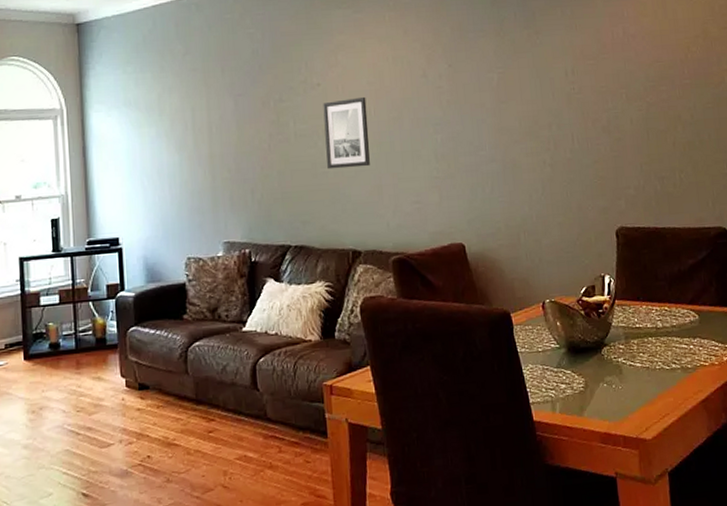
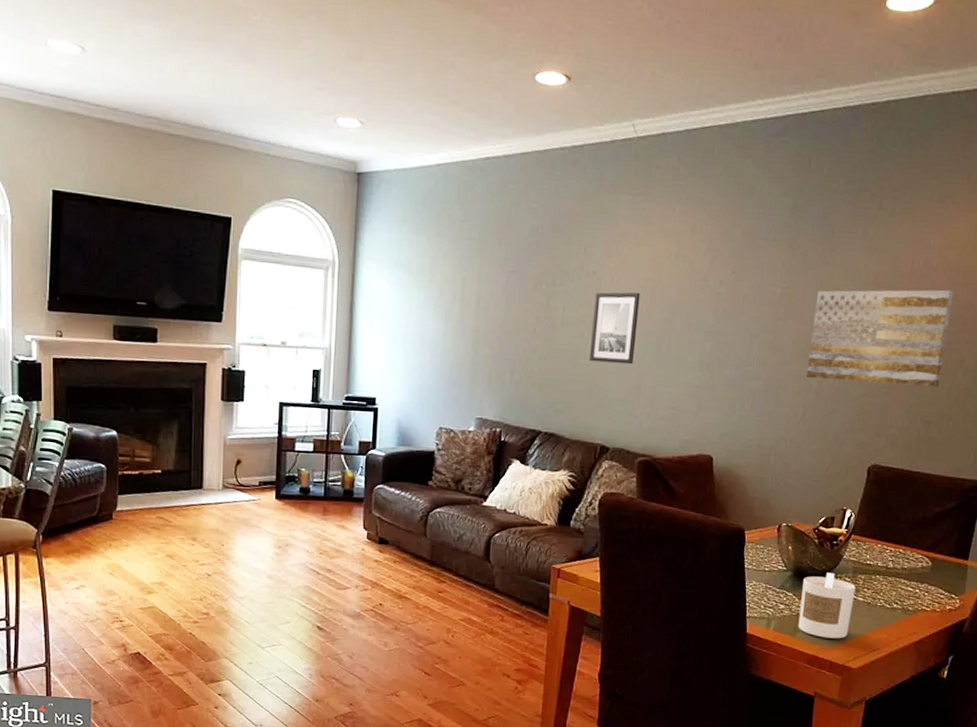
wall art: none [531,53,664,154] -> present [806,289,954,387]
candle: none [578,342,635,413] -> present [798,572,856,639]

